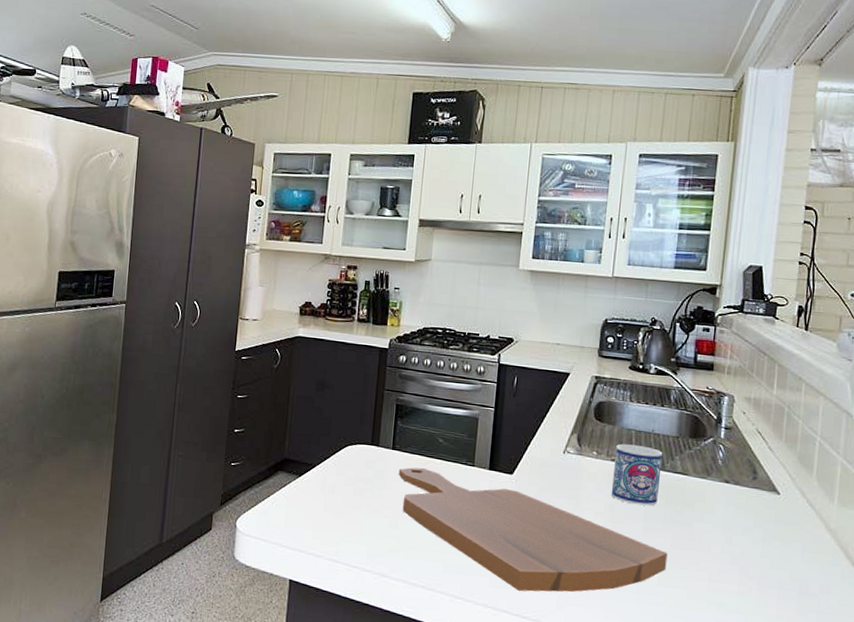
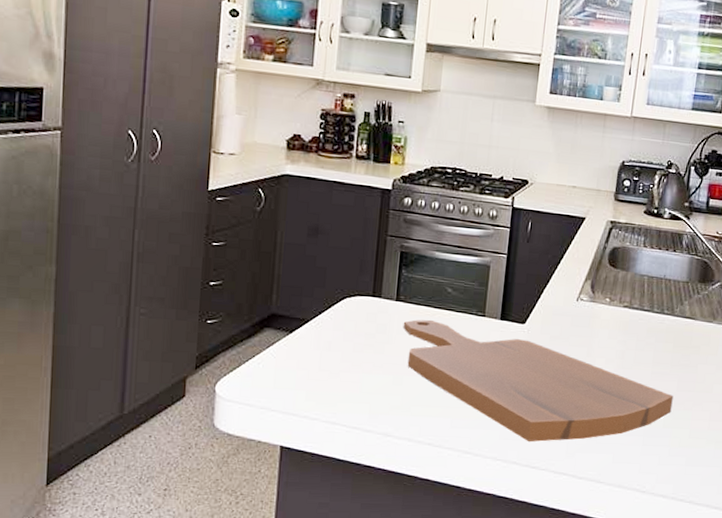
mug: present [611,444,663,506] -> none [622,290,673,351]

